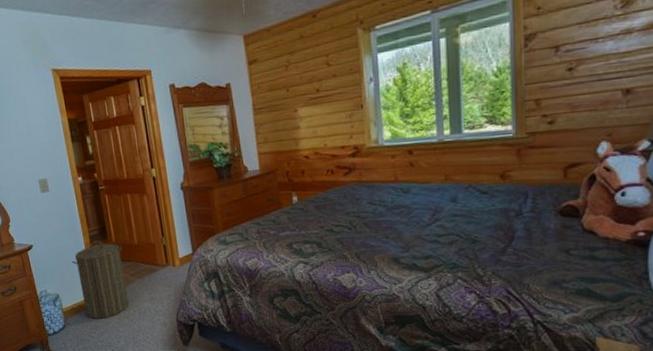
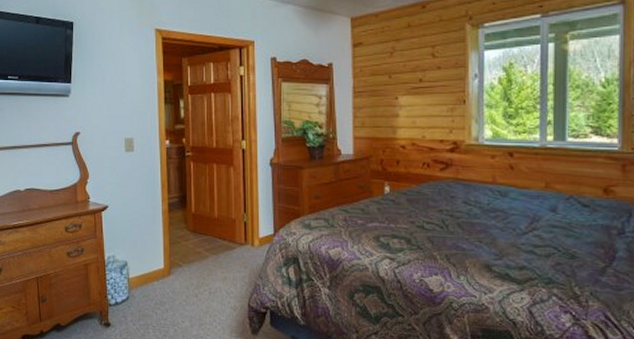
laundry hamper: present [72,240,129,319] -> none [146,209,201,294]

